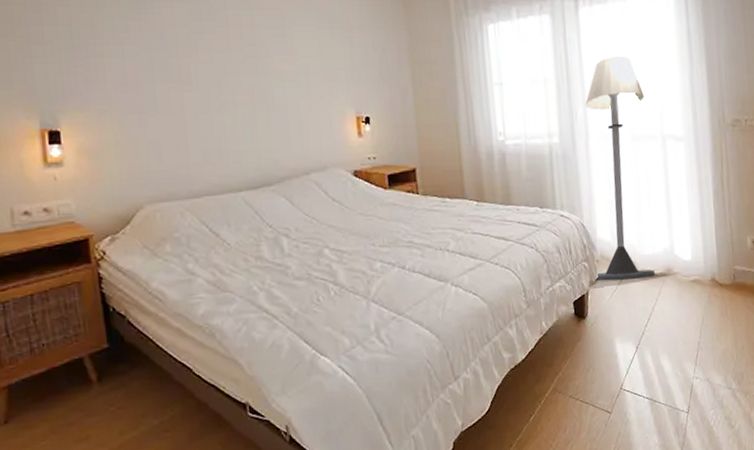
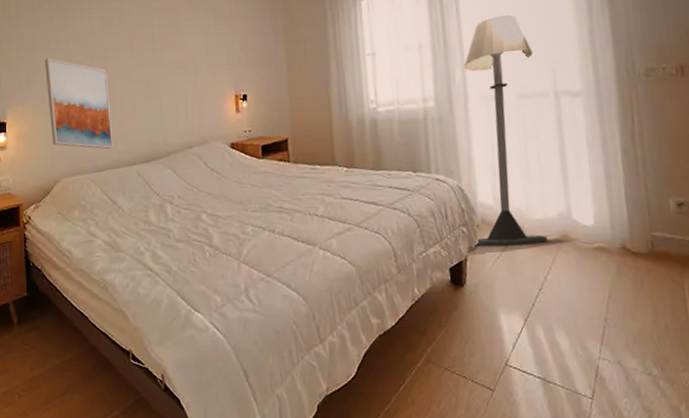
wall art: none [111,52,212,172] -> present [45,58,114,150]

